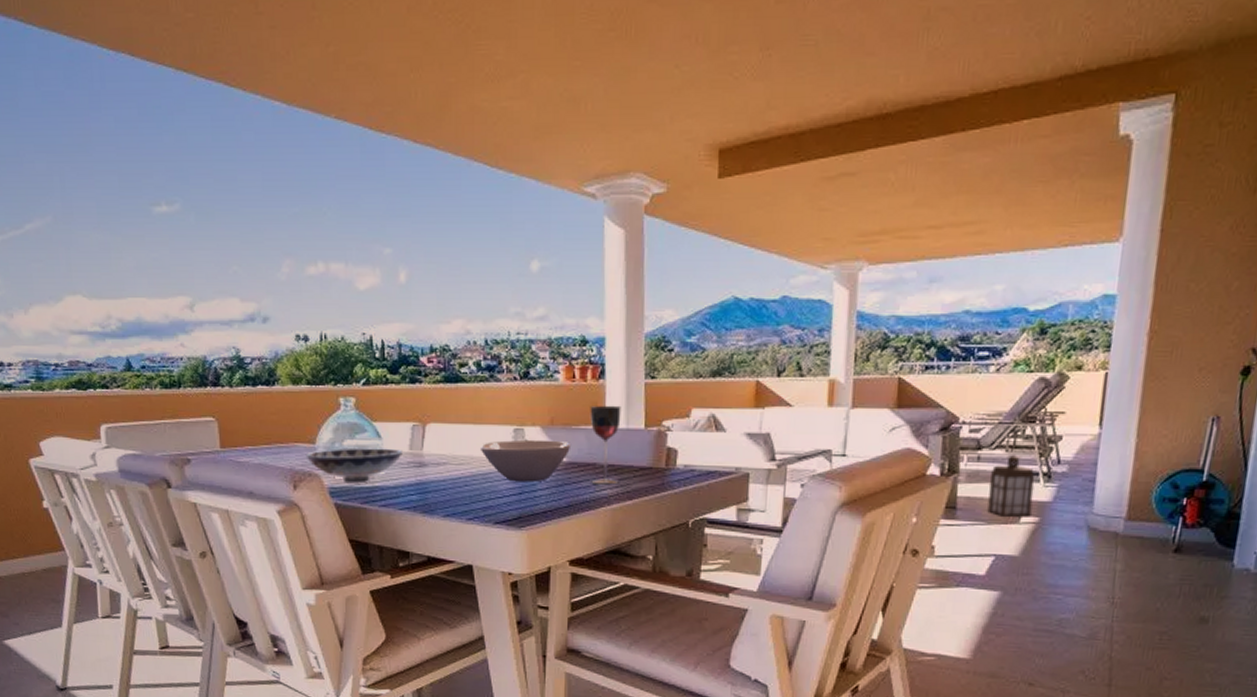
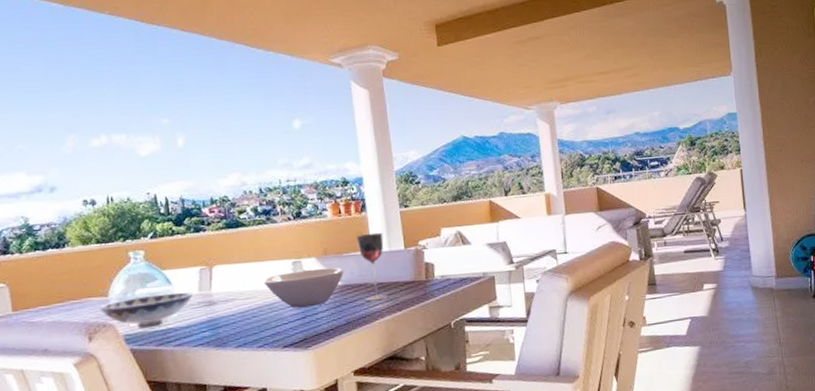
lantern: present [987,454,1036,518] -> none [676,237,710,288]

